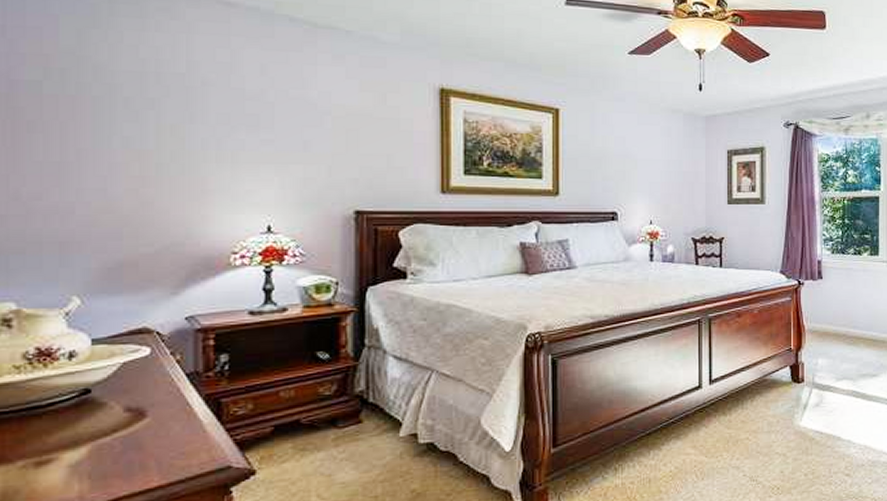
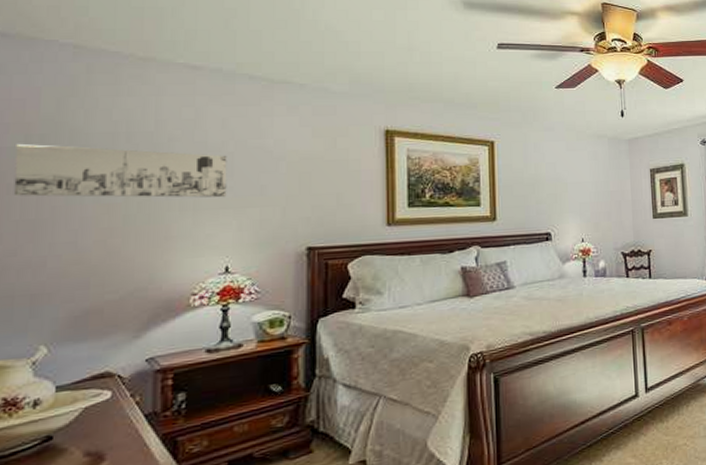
wall art: none [35,77,267,152] -> present [13,143,227,198]

